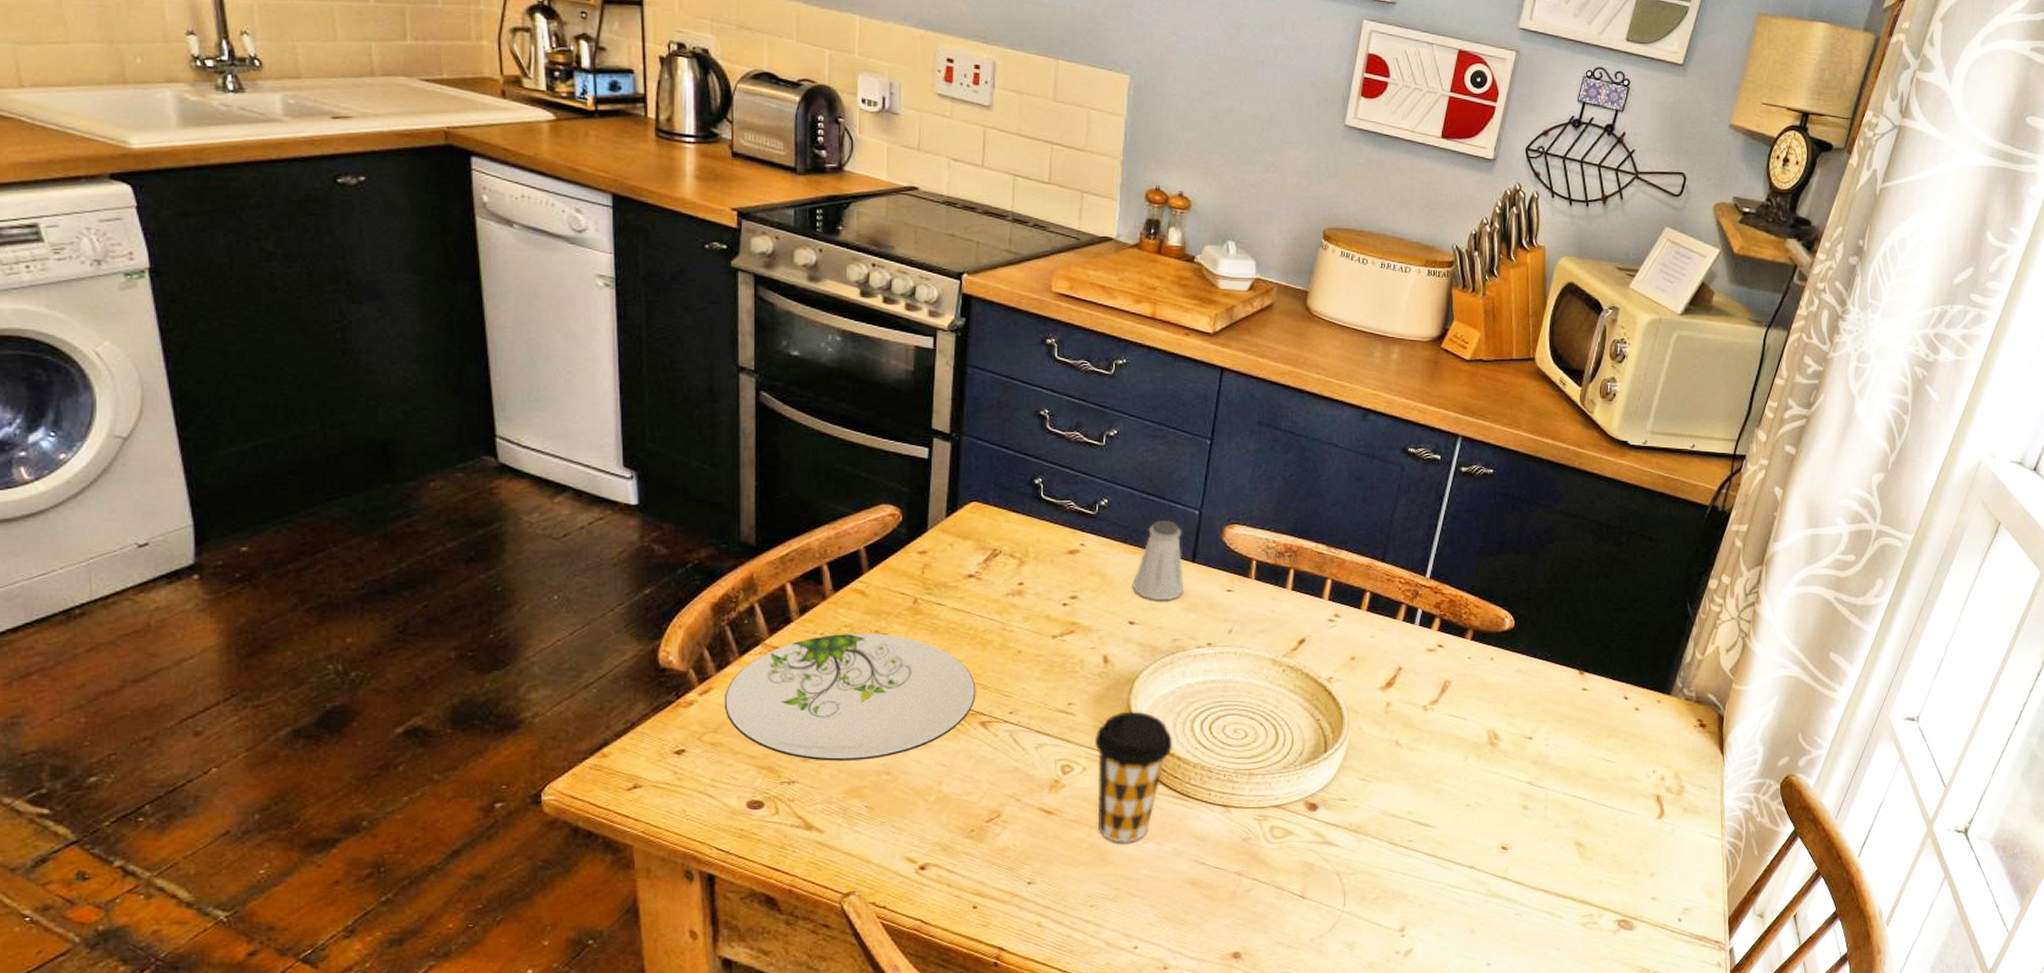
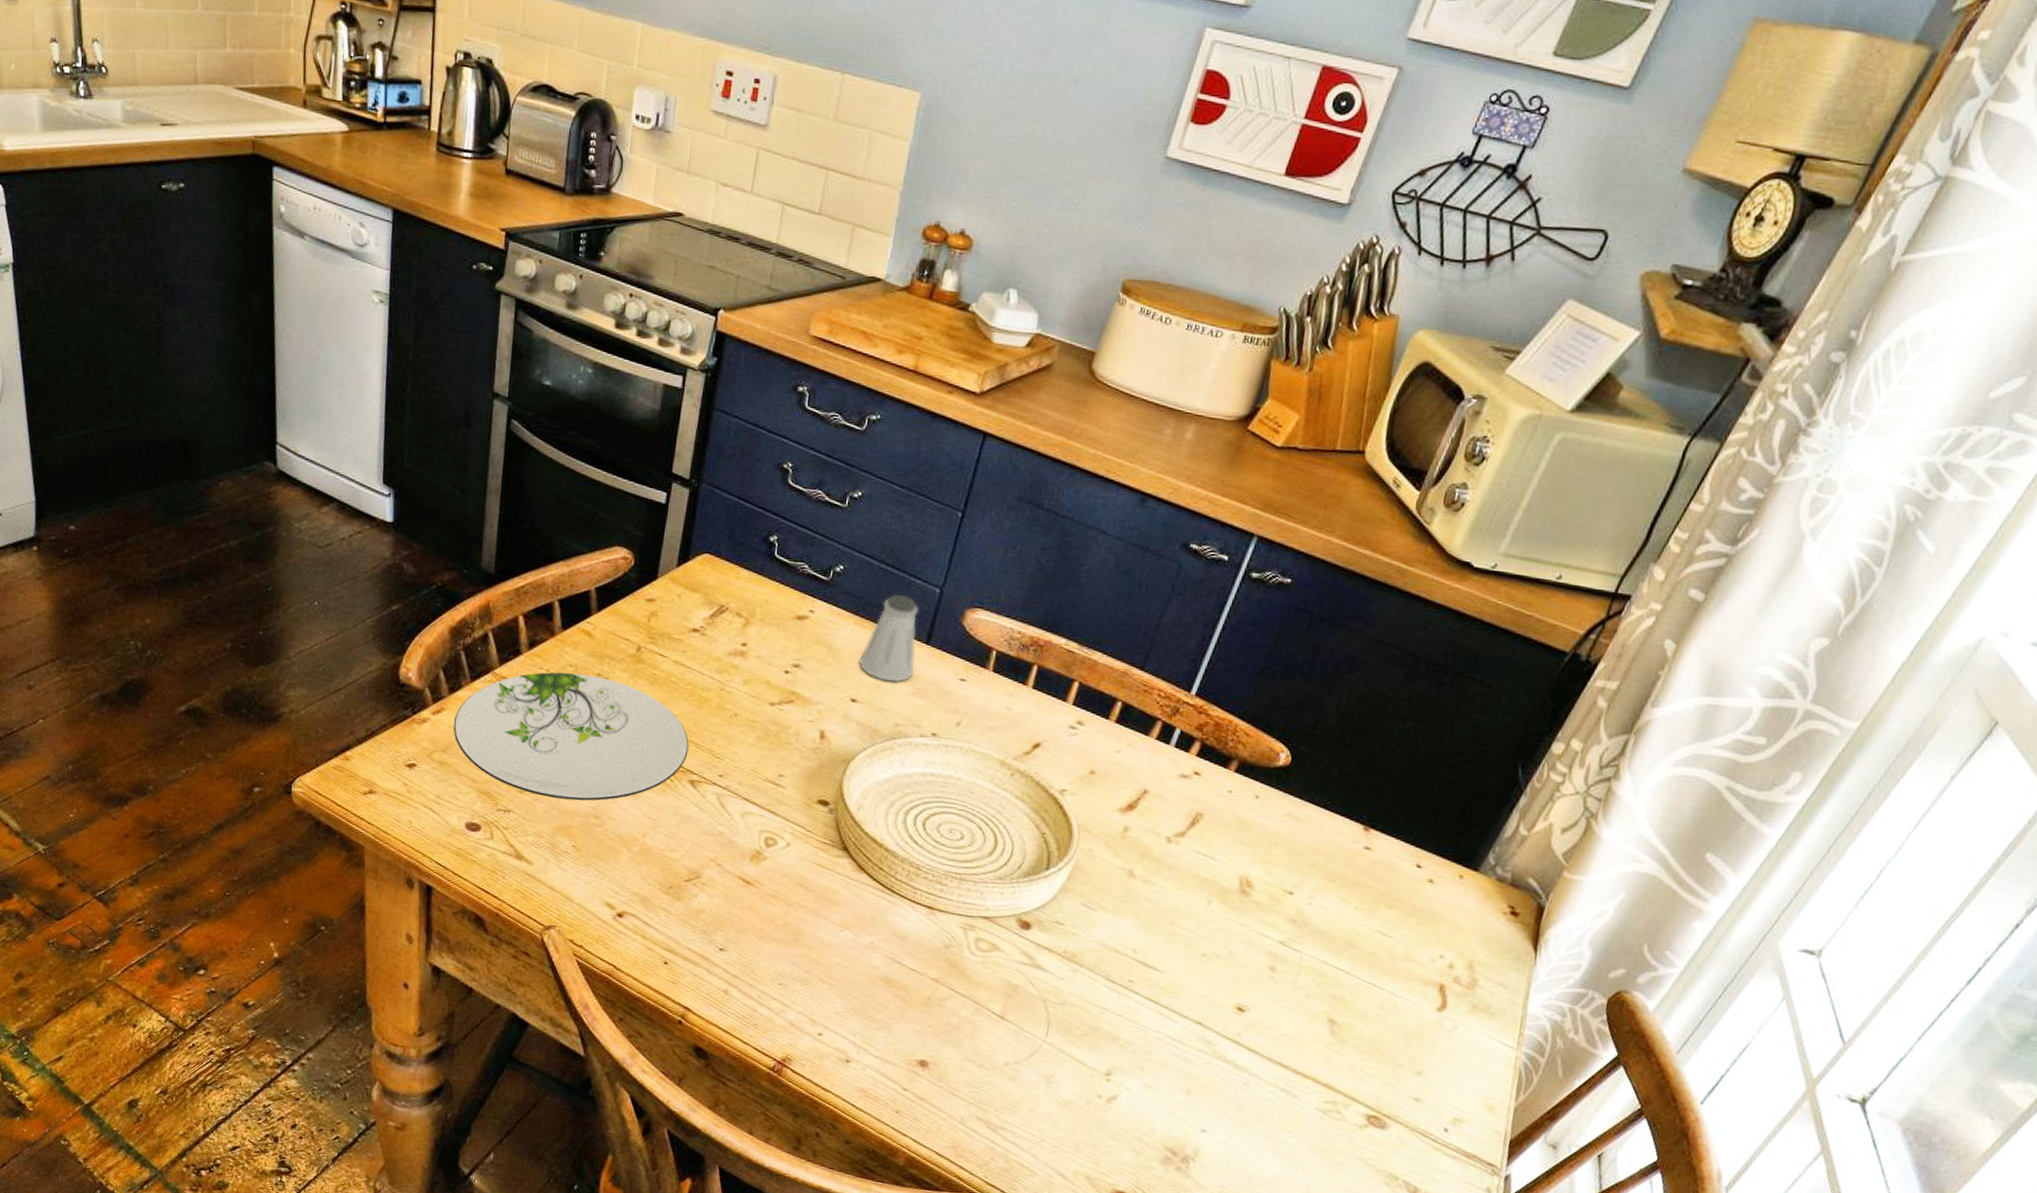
coffee cup: present [1095,711,1173,843] -> none [796,792,884,928]

